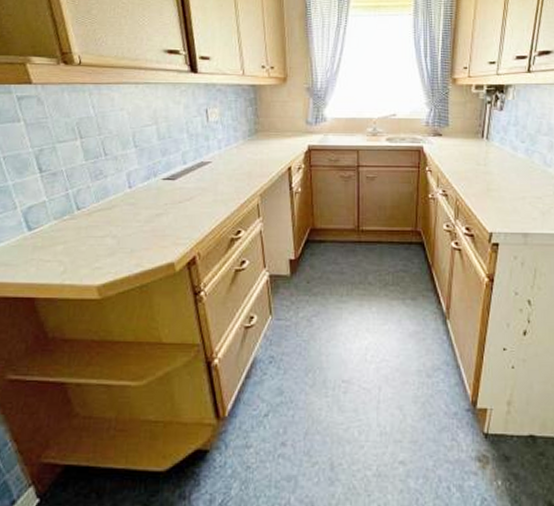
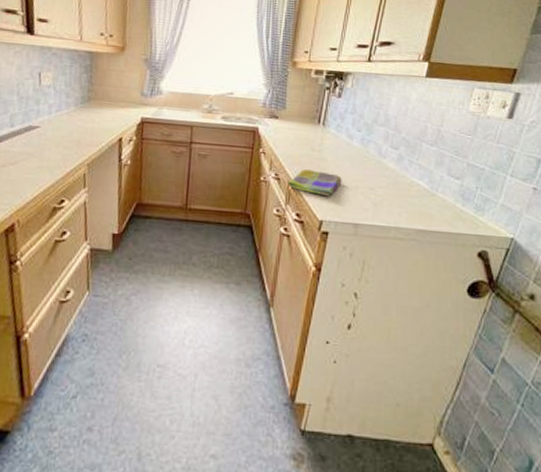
dish towel: none [455,184,509,209] -> present [288,169,342,197]

